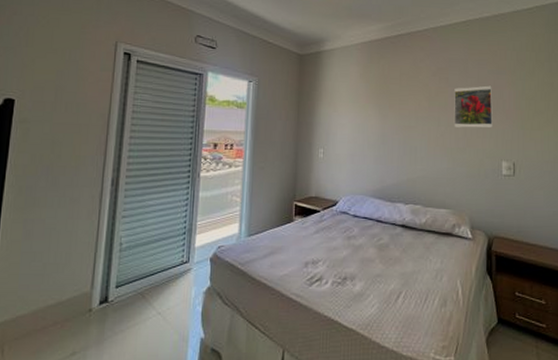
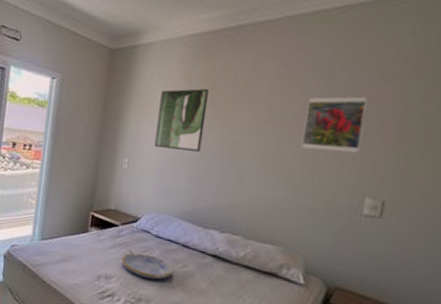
serving tray: none [326,232,372,256] -> present [121,249,174,280]
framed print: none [344,84,383,137] -> present [154,88,209,152]

